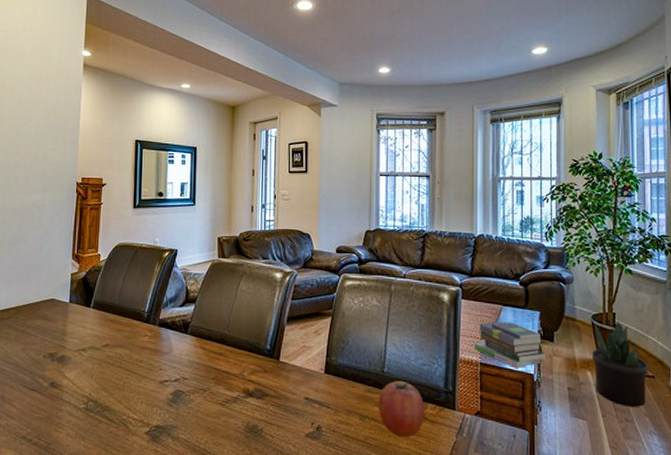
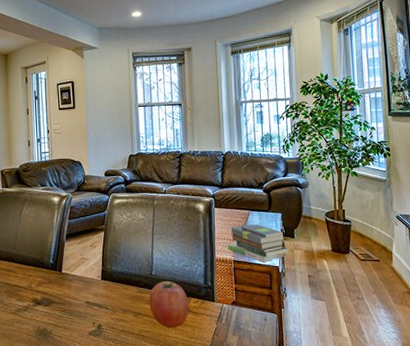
planter: present [592,322,648,407] -> none [327,217,374,287]

